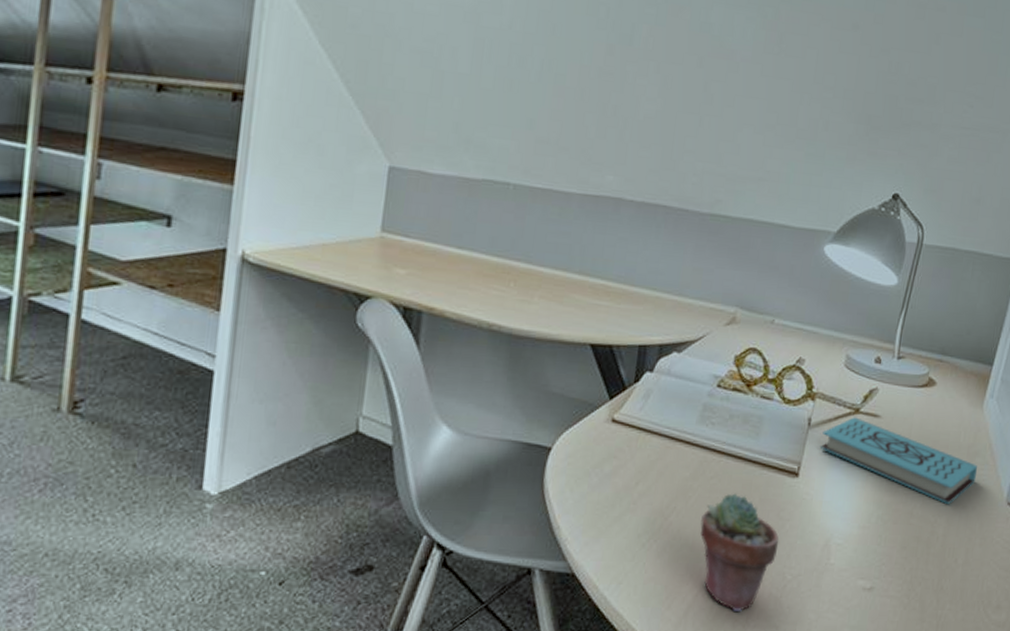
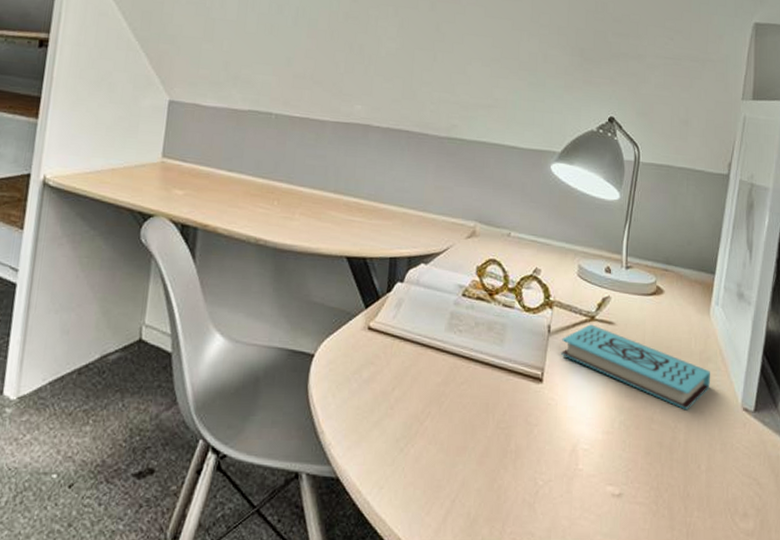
potted succulent: present [700,493,780,613] -> none [454,398,529,519]

